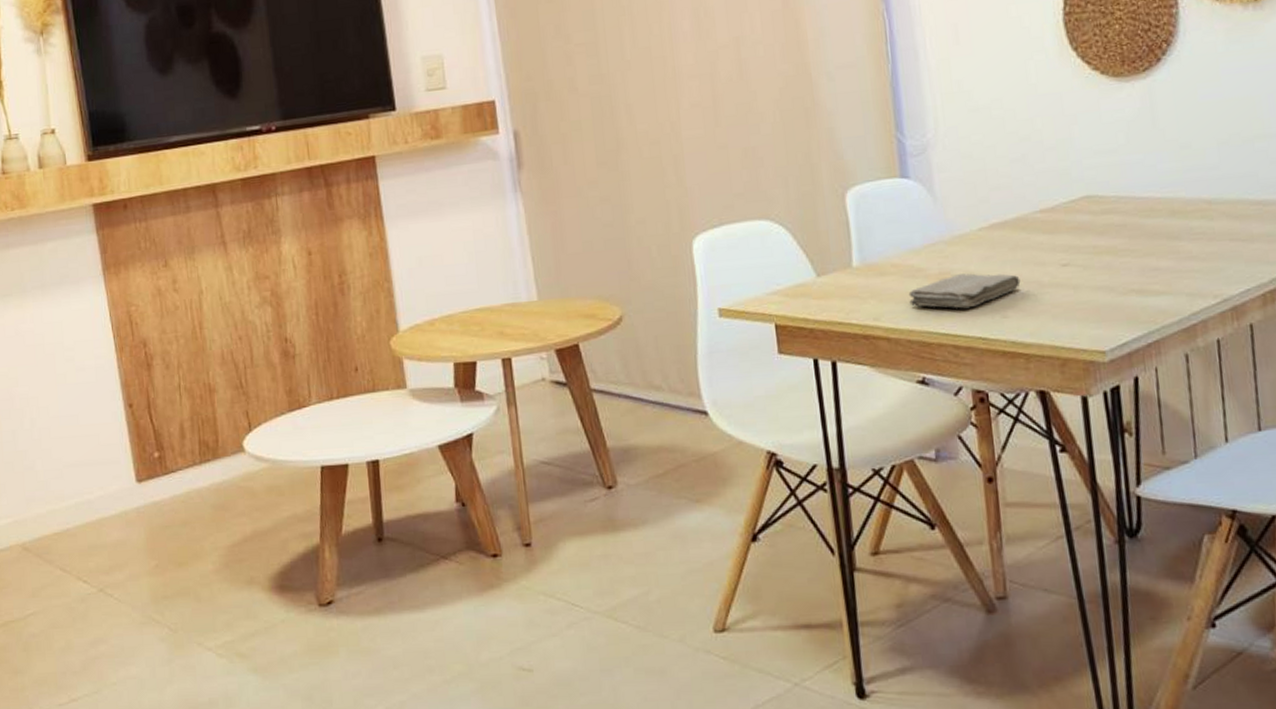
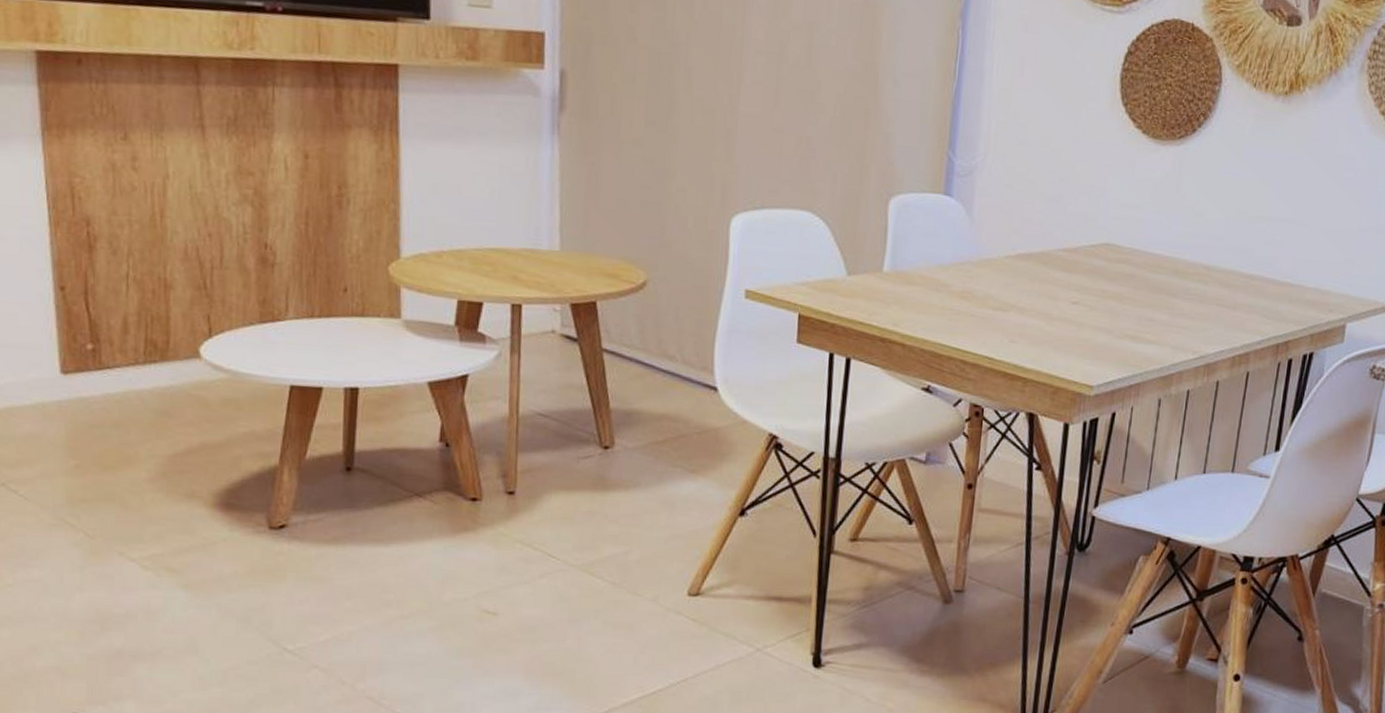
washcloth: present [908,273,1021,309] -> none [929,295,1033,328]

